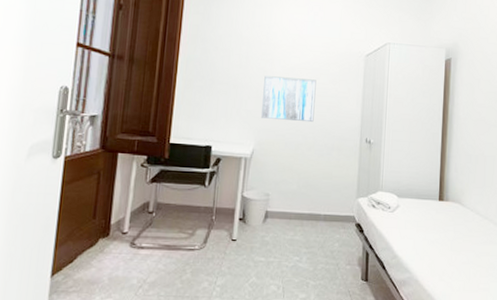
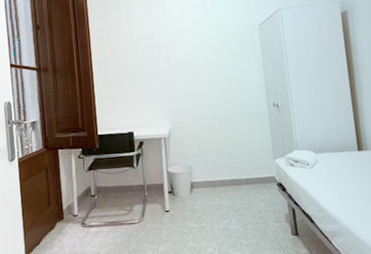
wall art: present [260,76,316,122] -> none [168,57,220,100]

